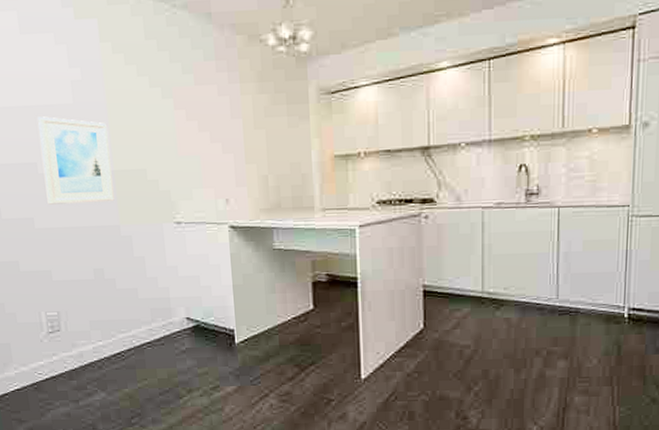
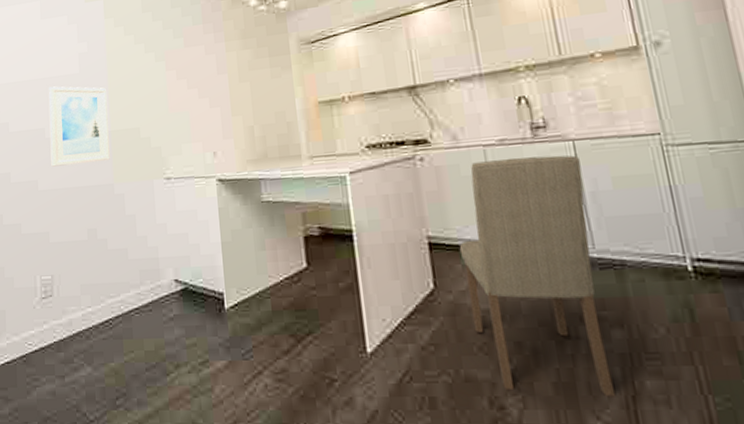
dining chair: none [449,220,561,409] -> present [459,155,615,397]

